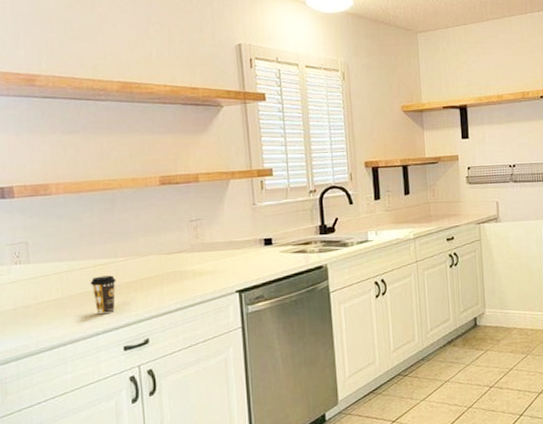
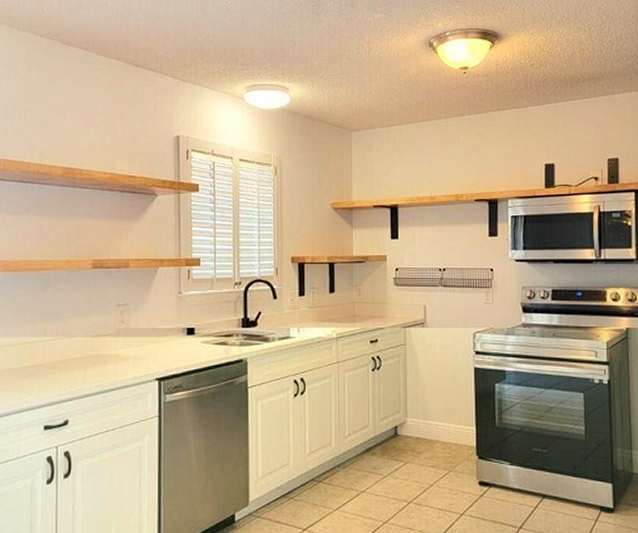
coffee cup: present [90,275,116,315] -> none [18,354,43,392]

